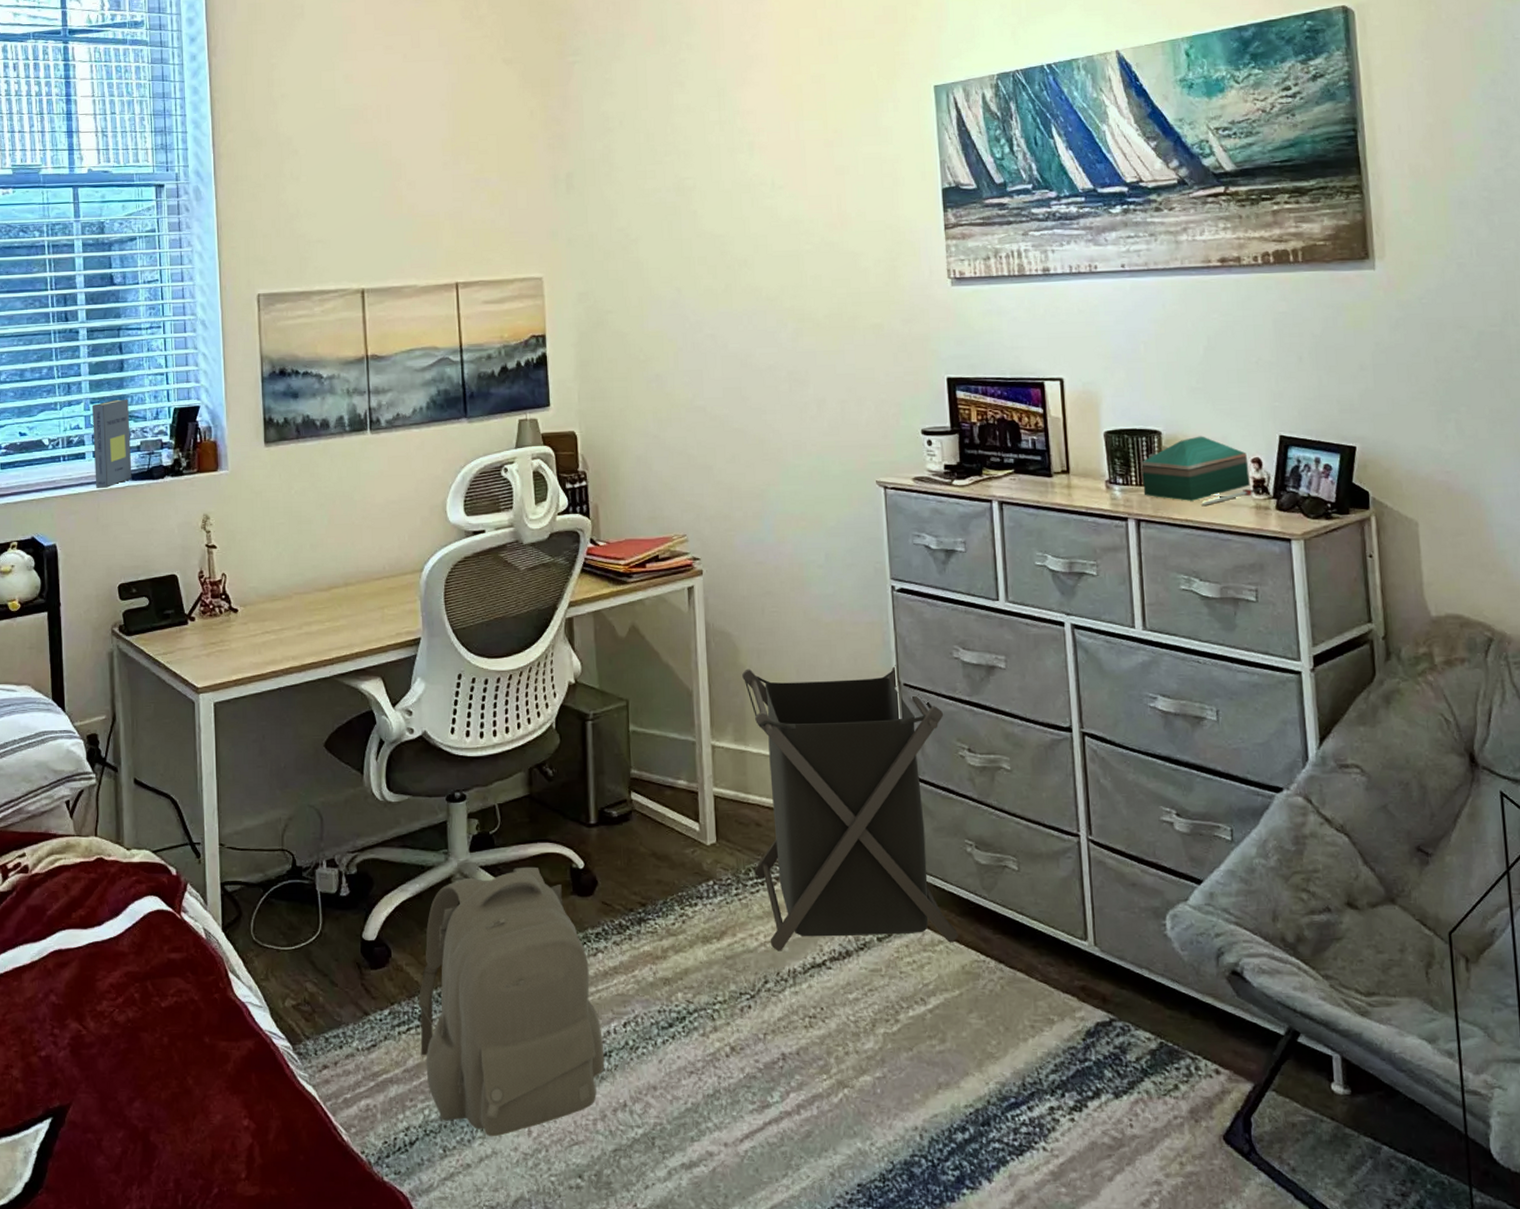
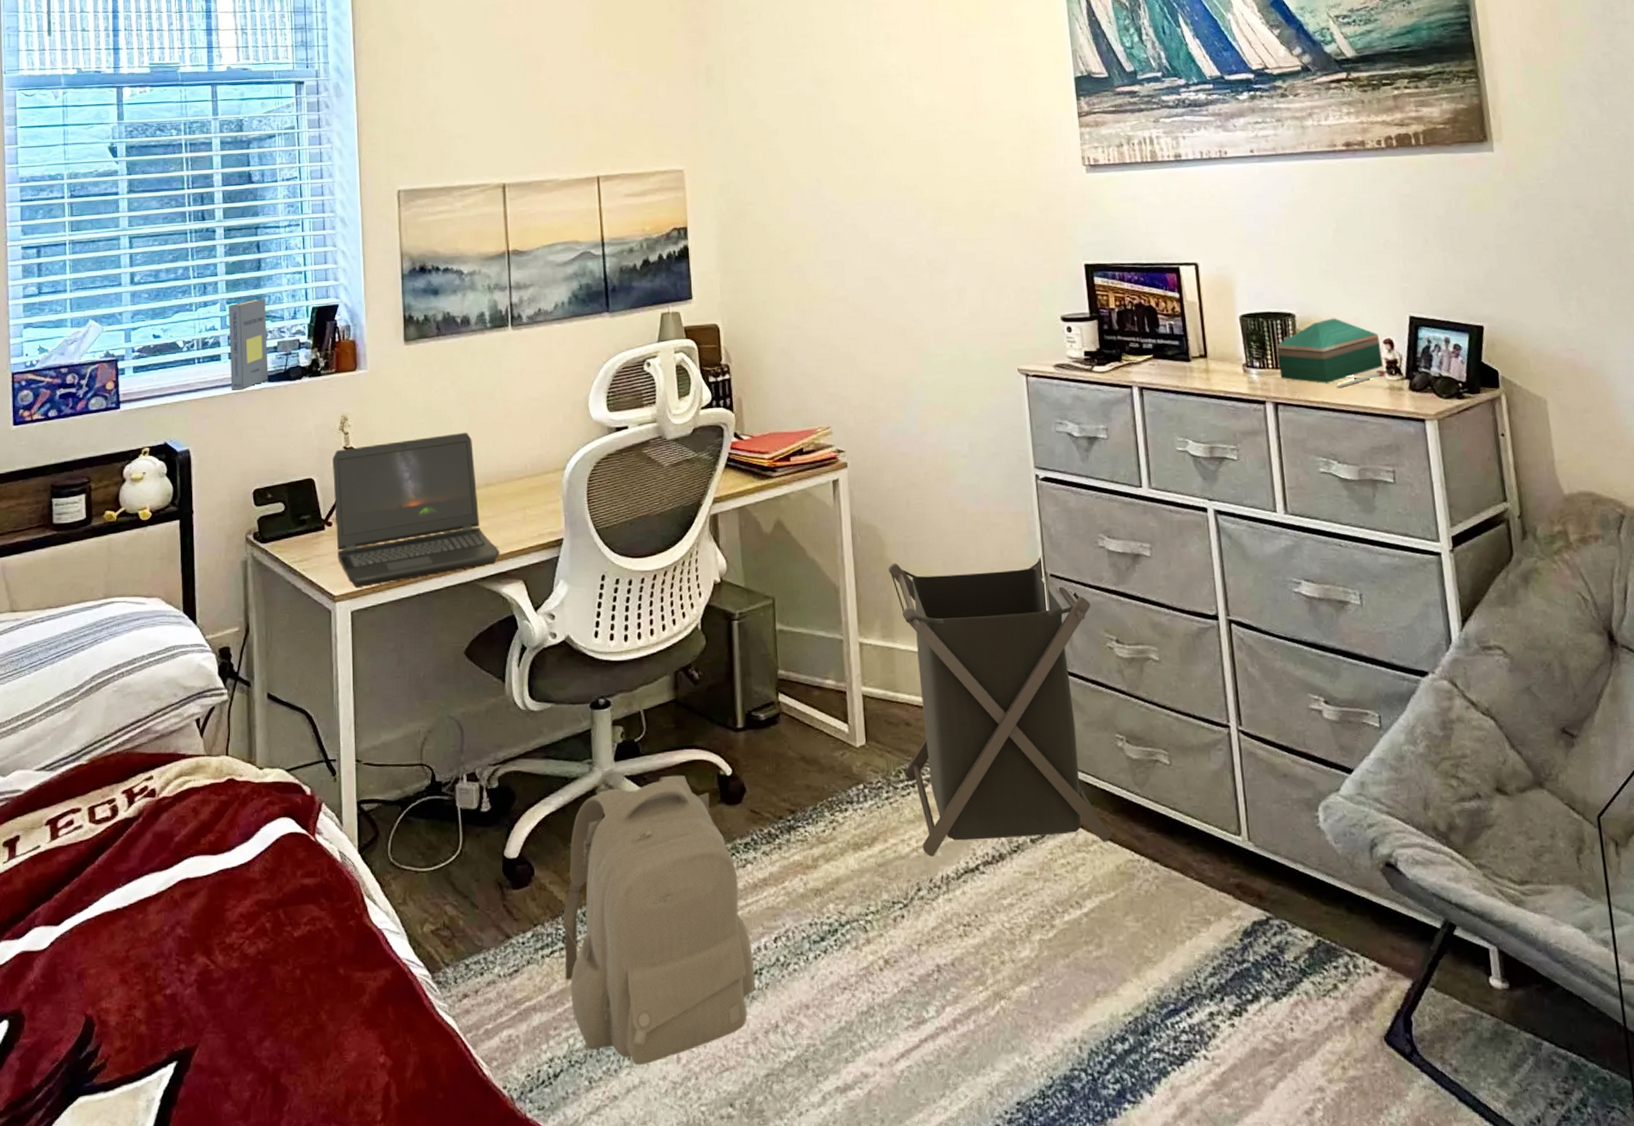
laptop computer: none [195,532,359,680] -> present [333,432,500,587]

